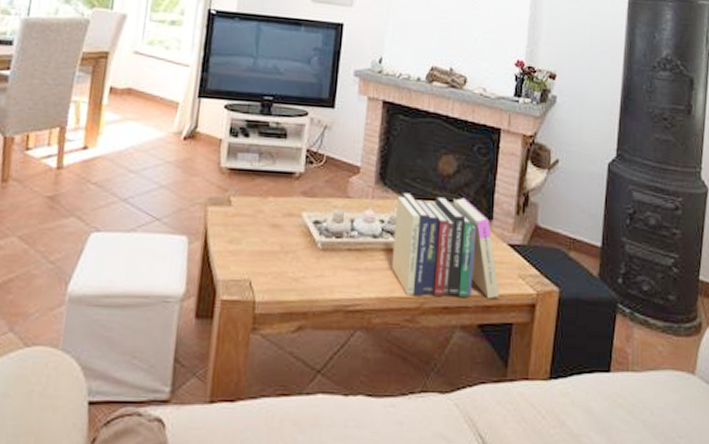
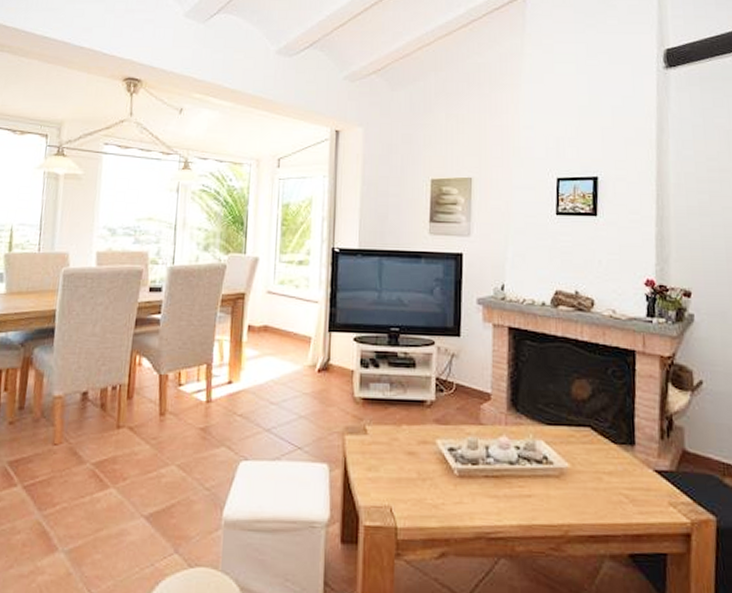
books: present [391,192,499,299] -> none [531,418,649,528]

